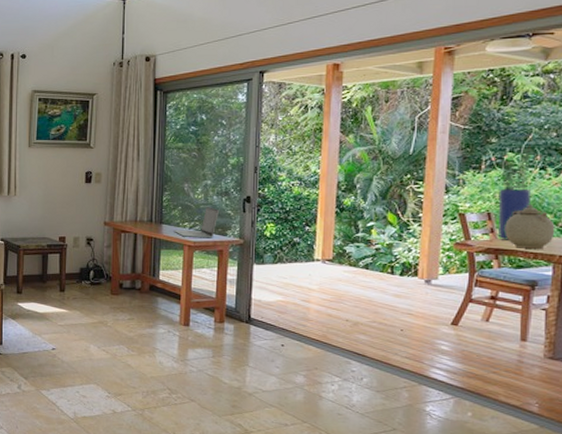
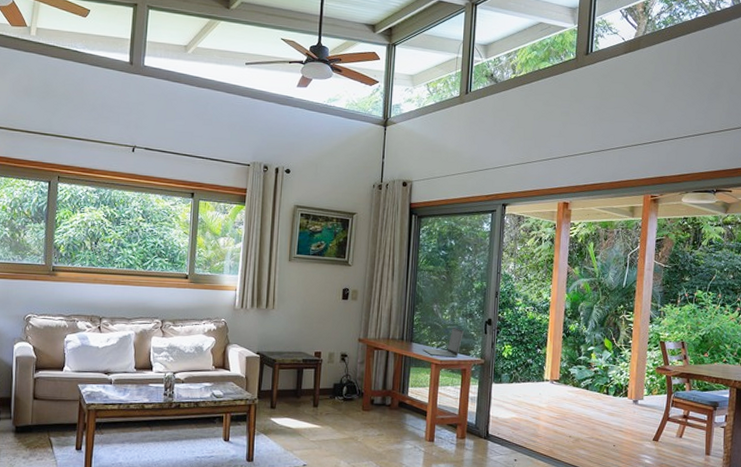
vase: present [498,143,534,240] -> none [689,283,716,366]
teapot: present [505,204,555,249] -> none [694,335,732,374]

